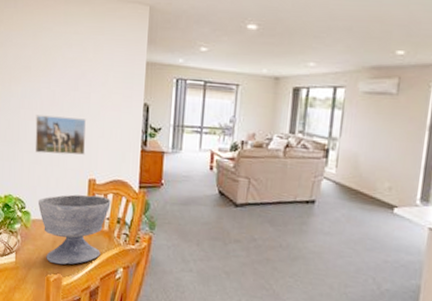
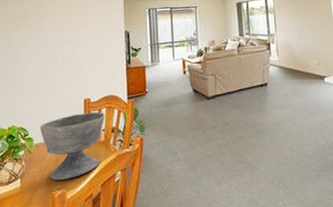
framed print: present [34,115,87,155] -> none [34,51,79,85]

